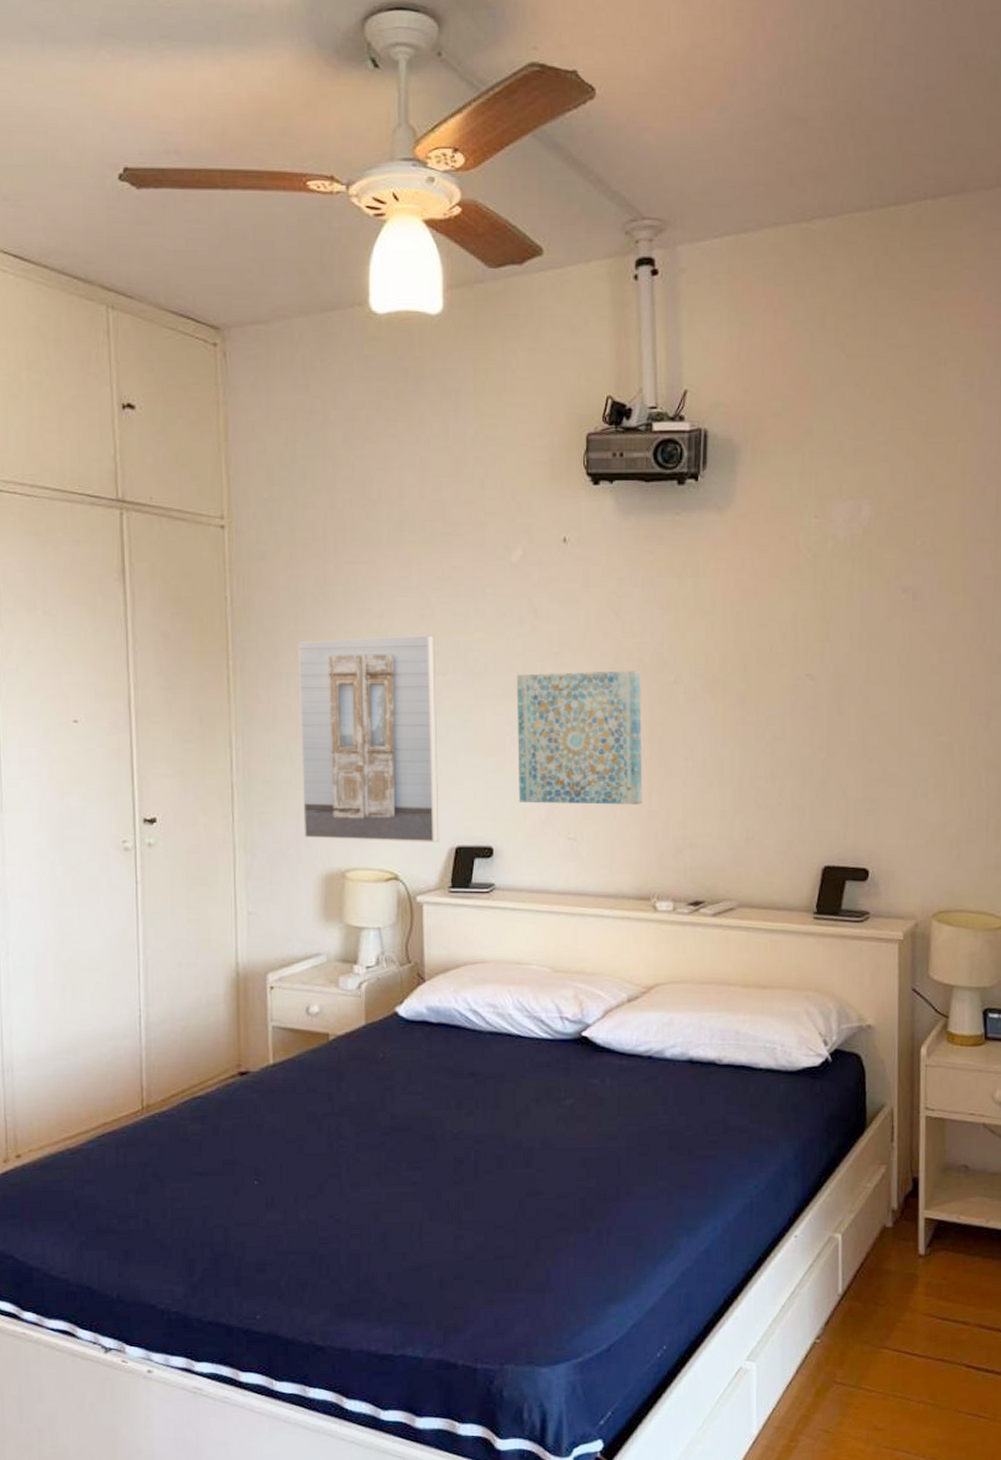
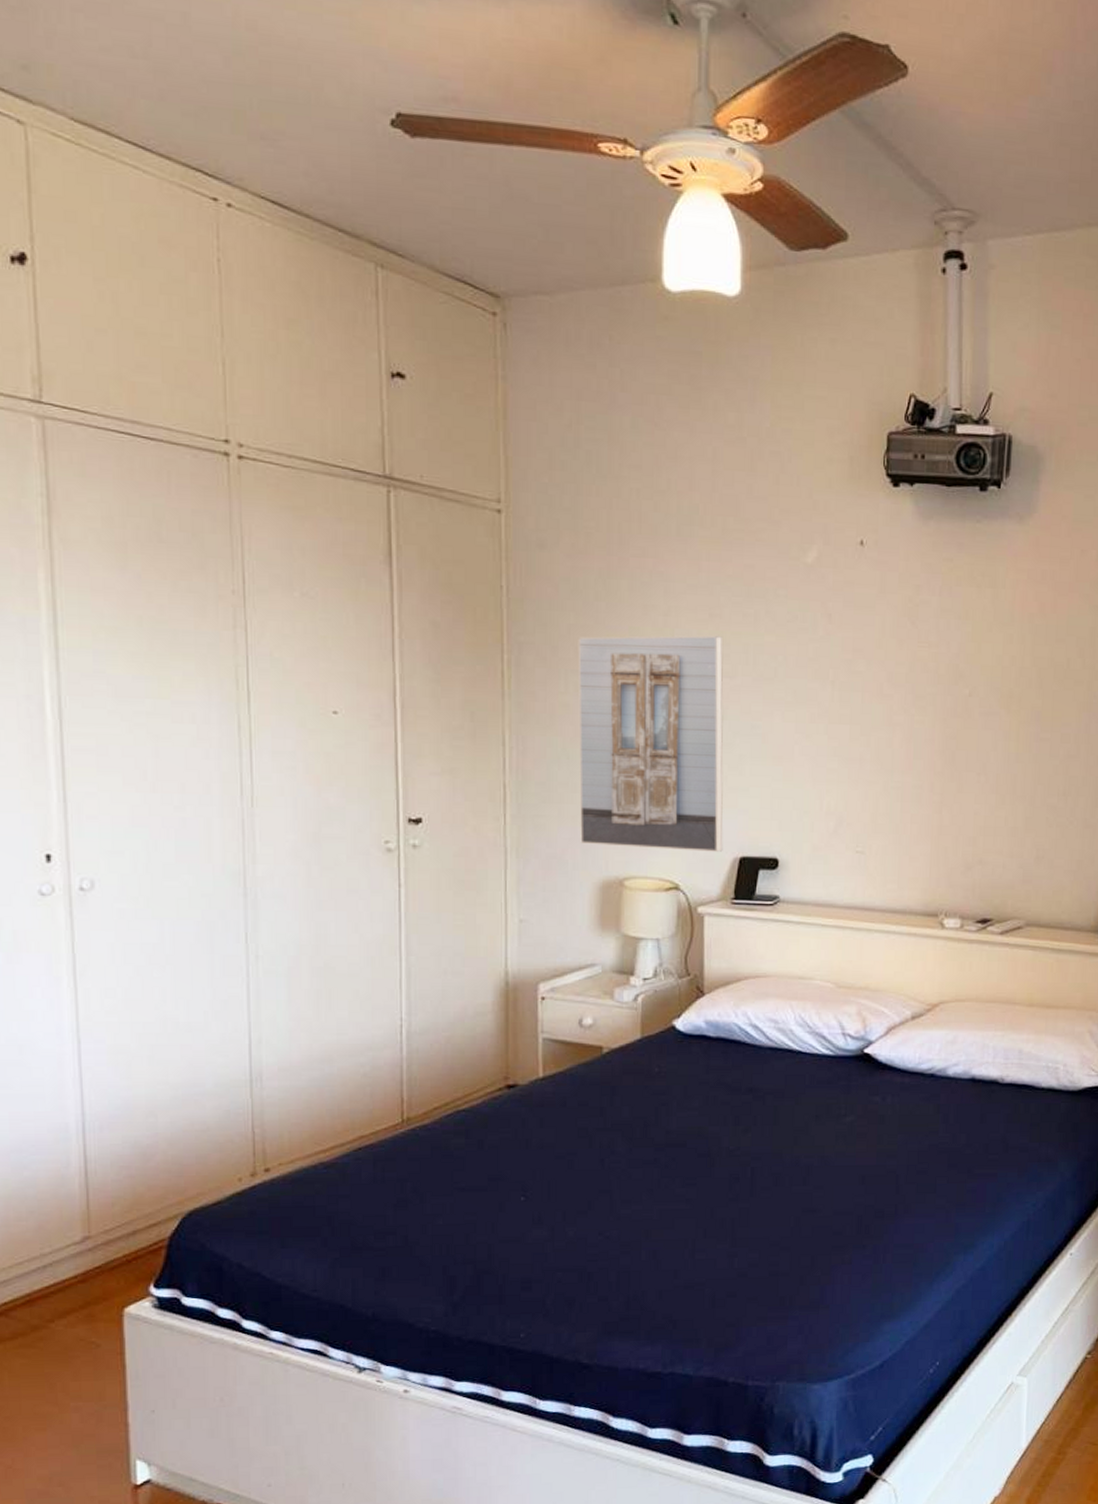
wall art: present [516,671,643,805] -> none [806,680,936,819]

